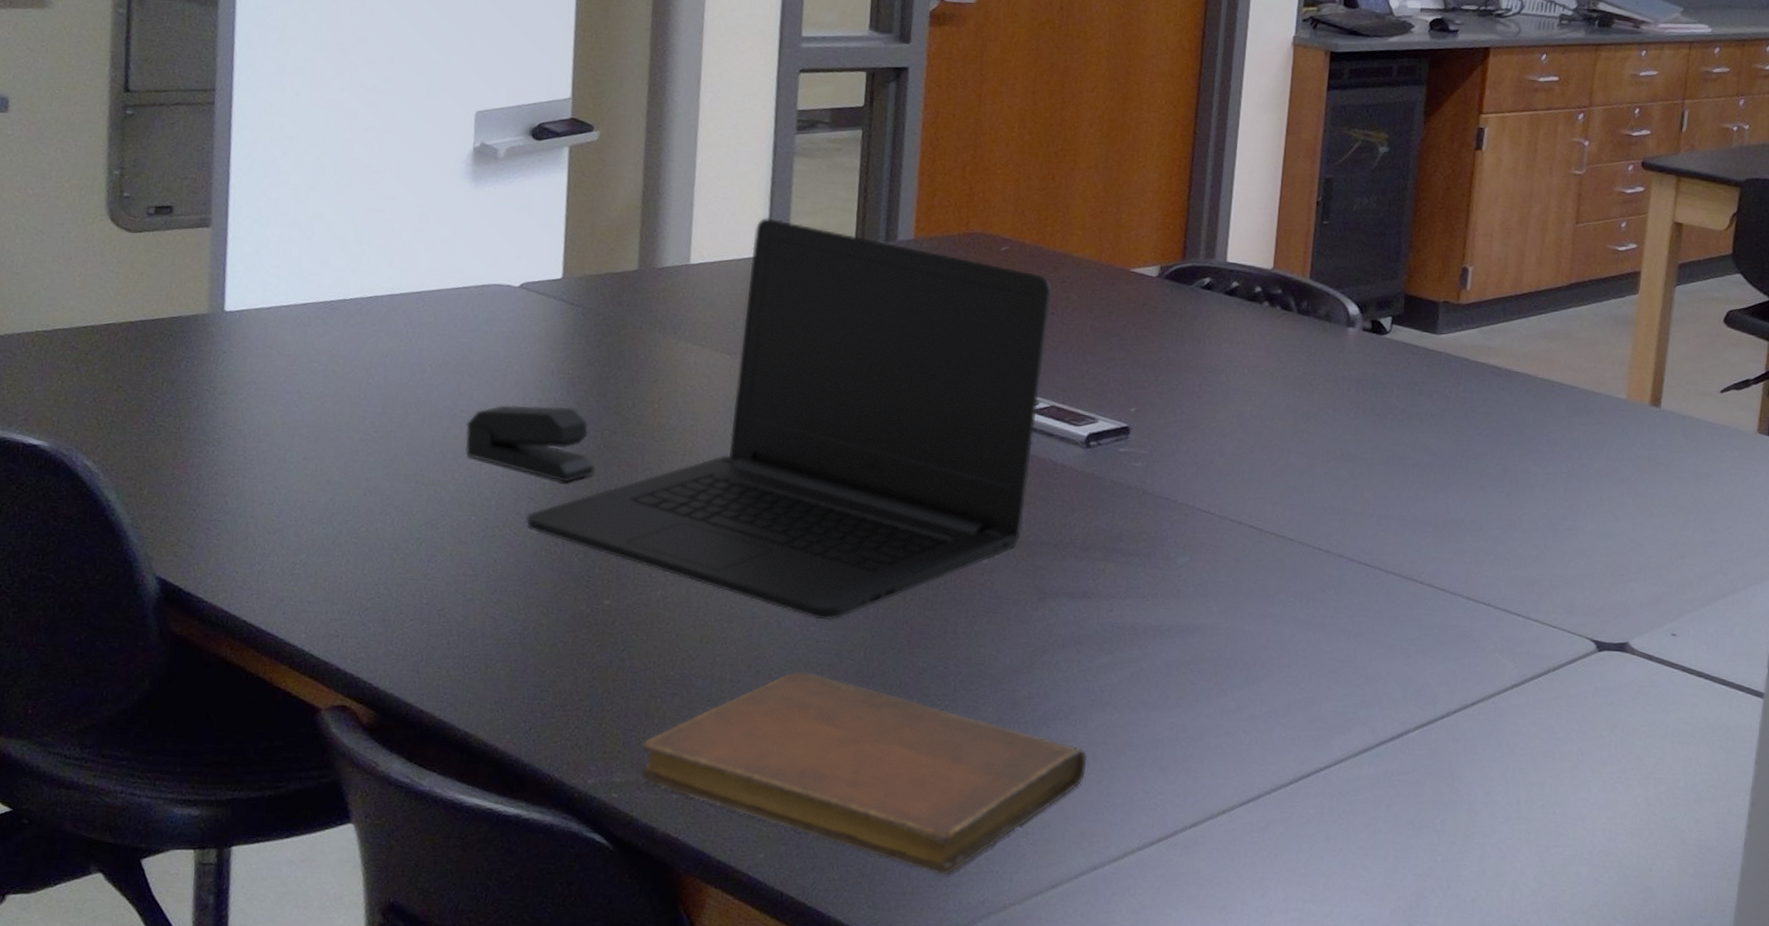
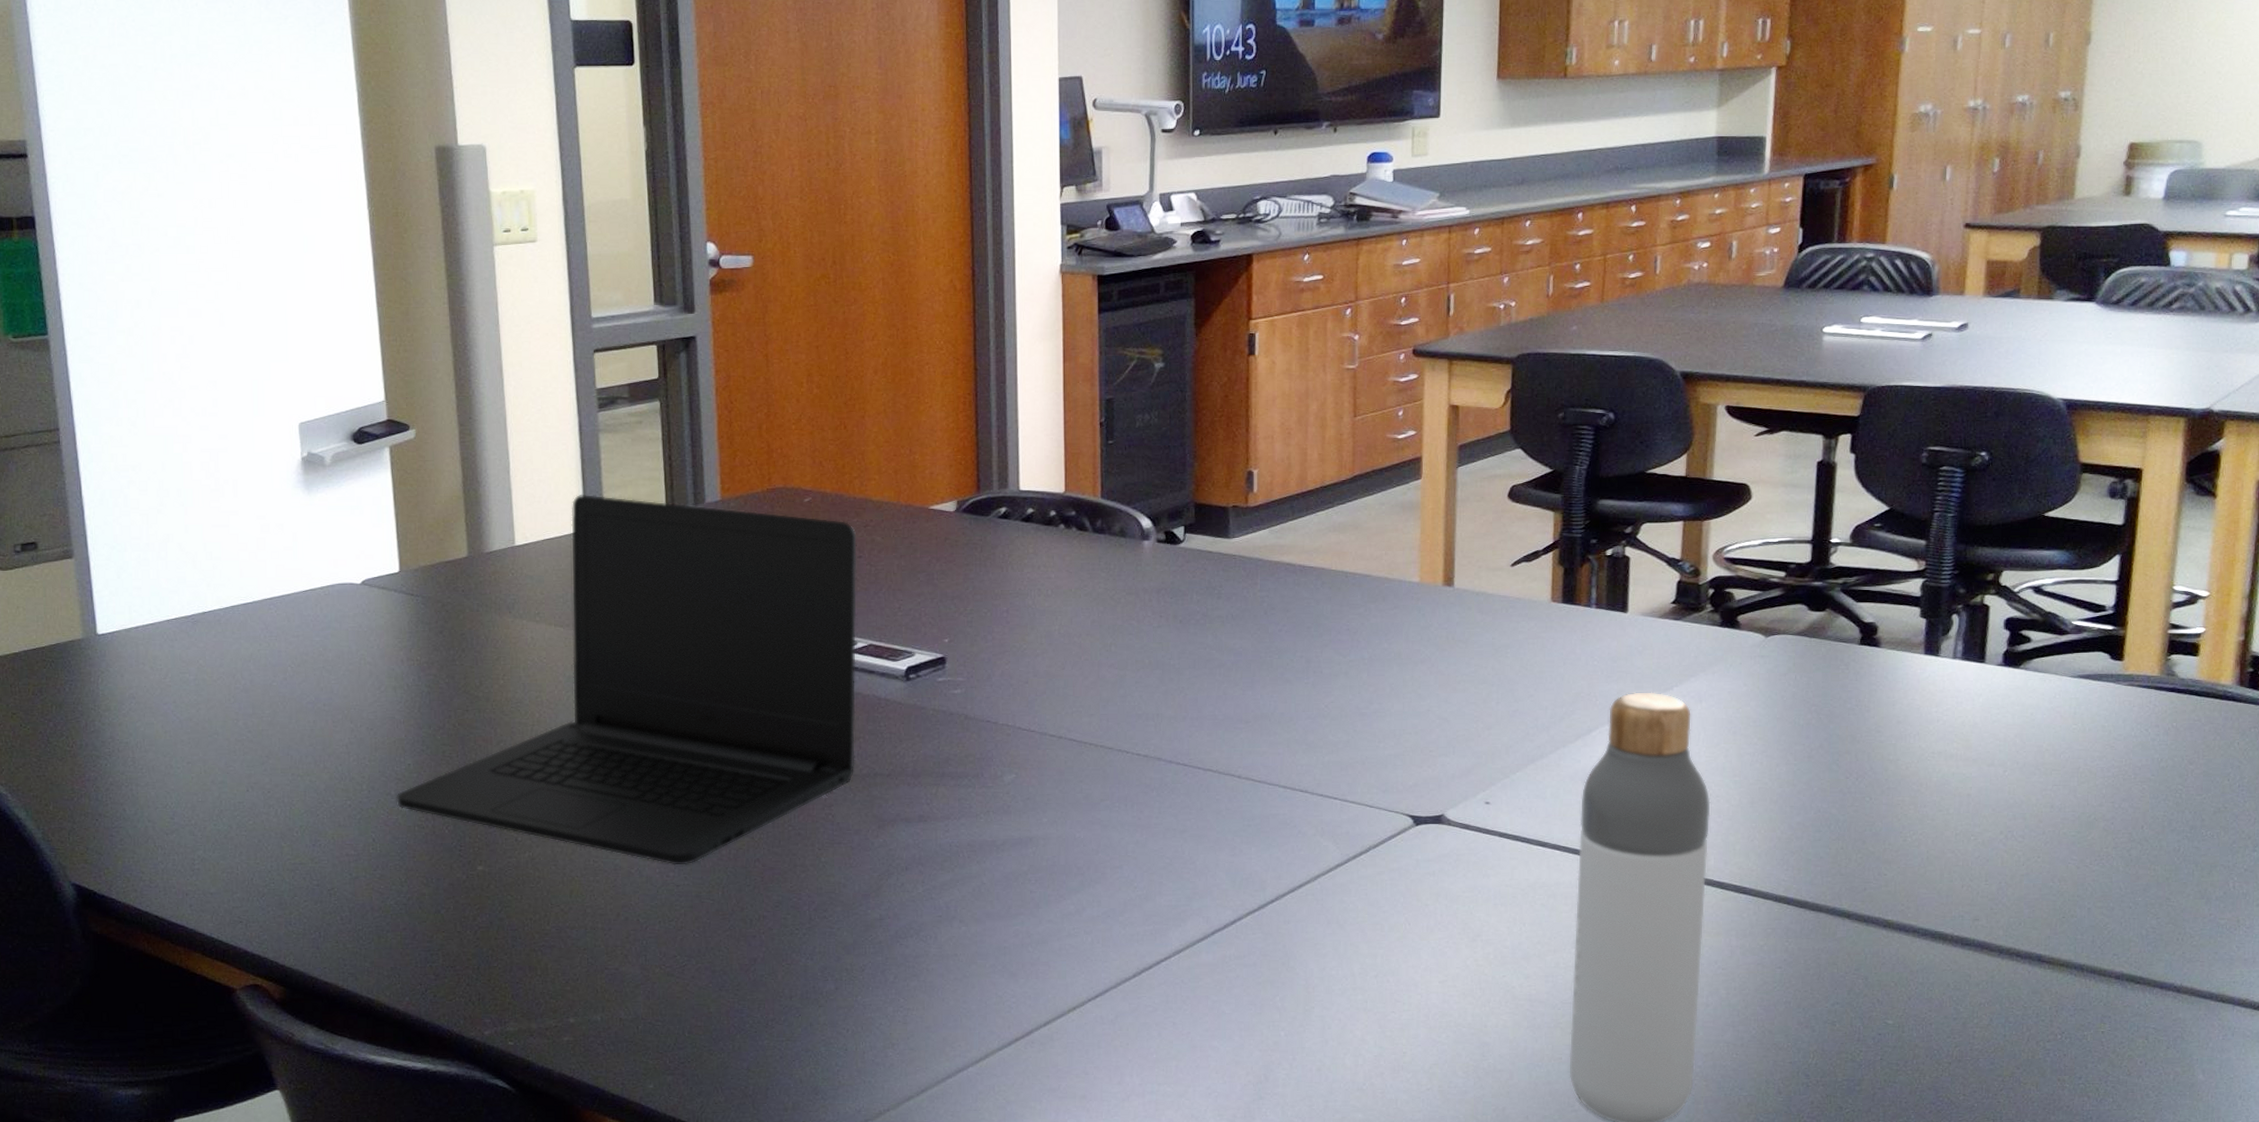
stapler: present [465,405,595,483] -> none [330,691,454,761]
notebook: present [641,671,1088,876] -> none [530,915,941,1089]

